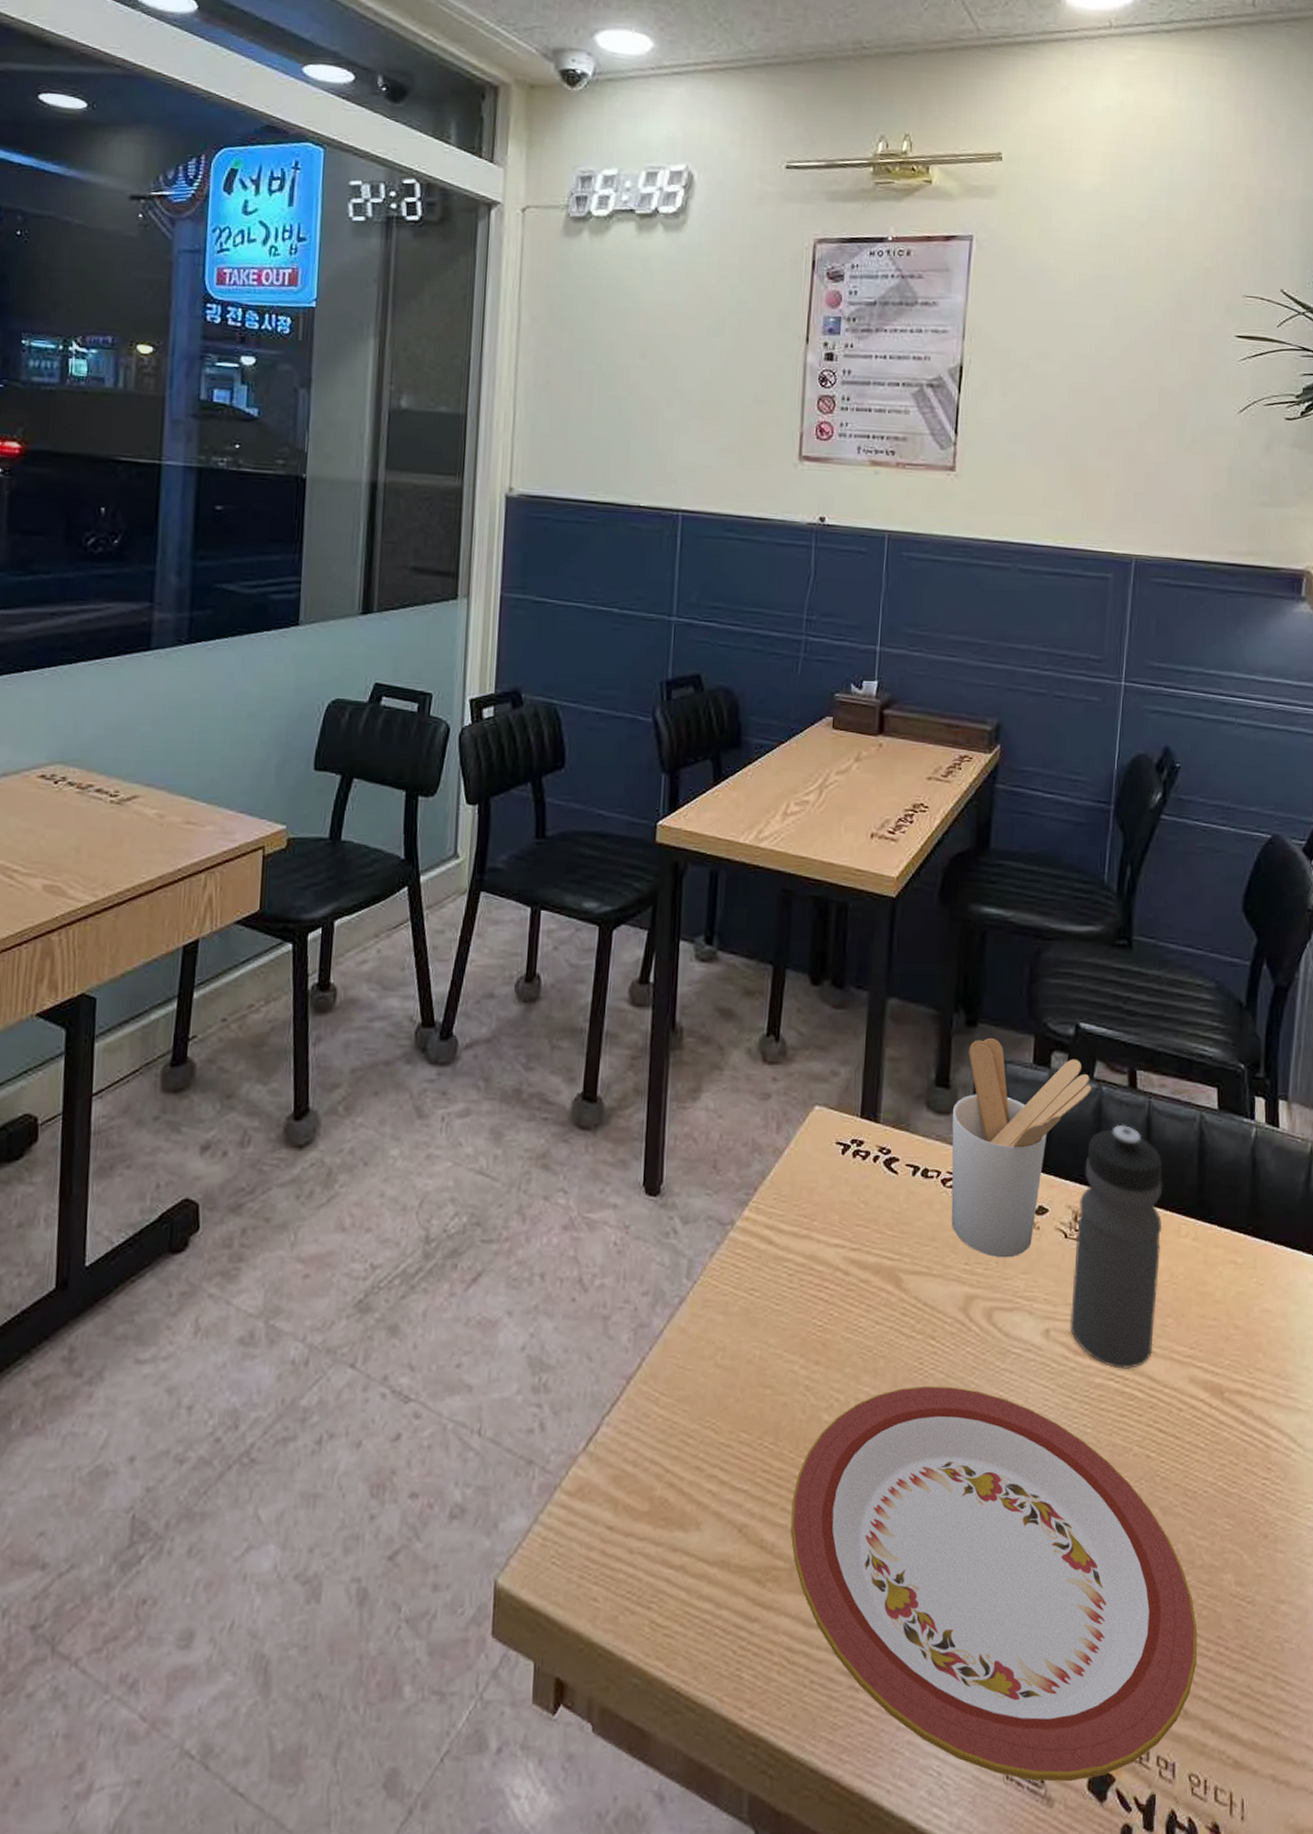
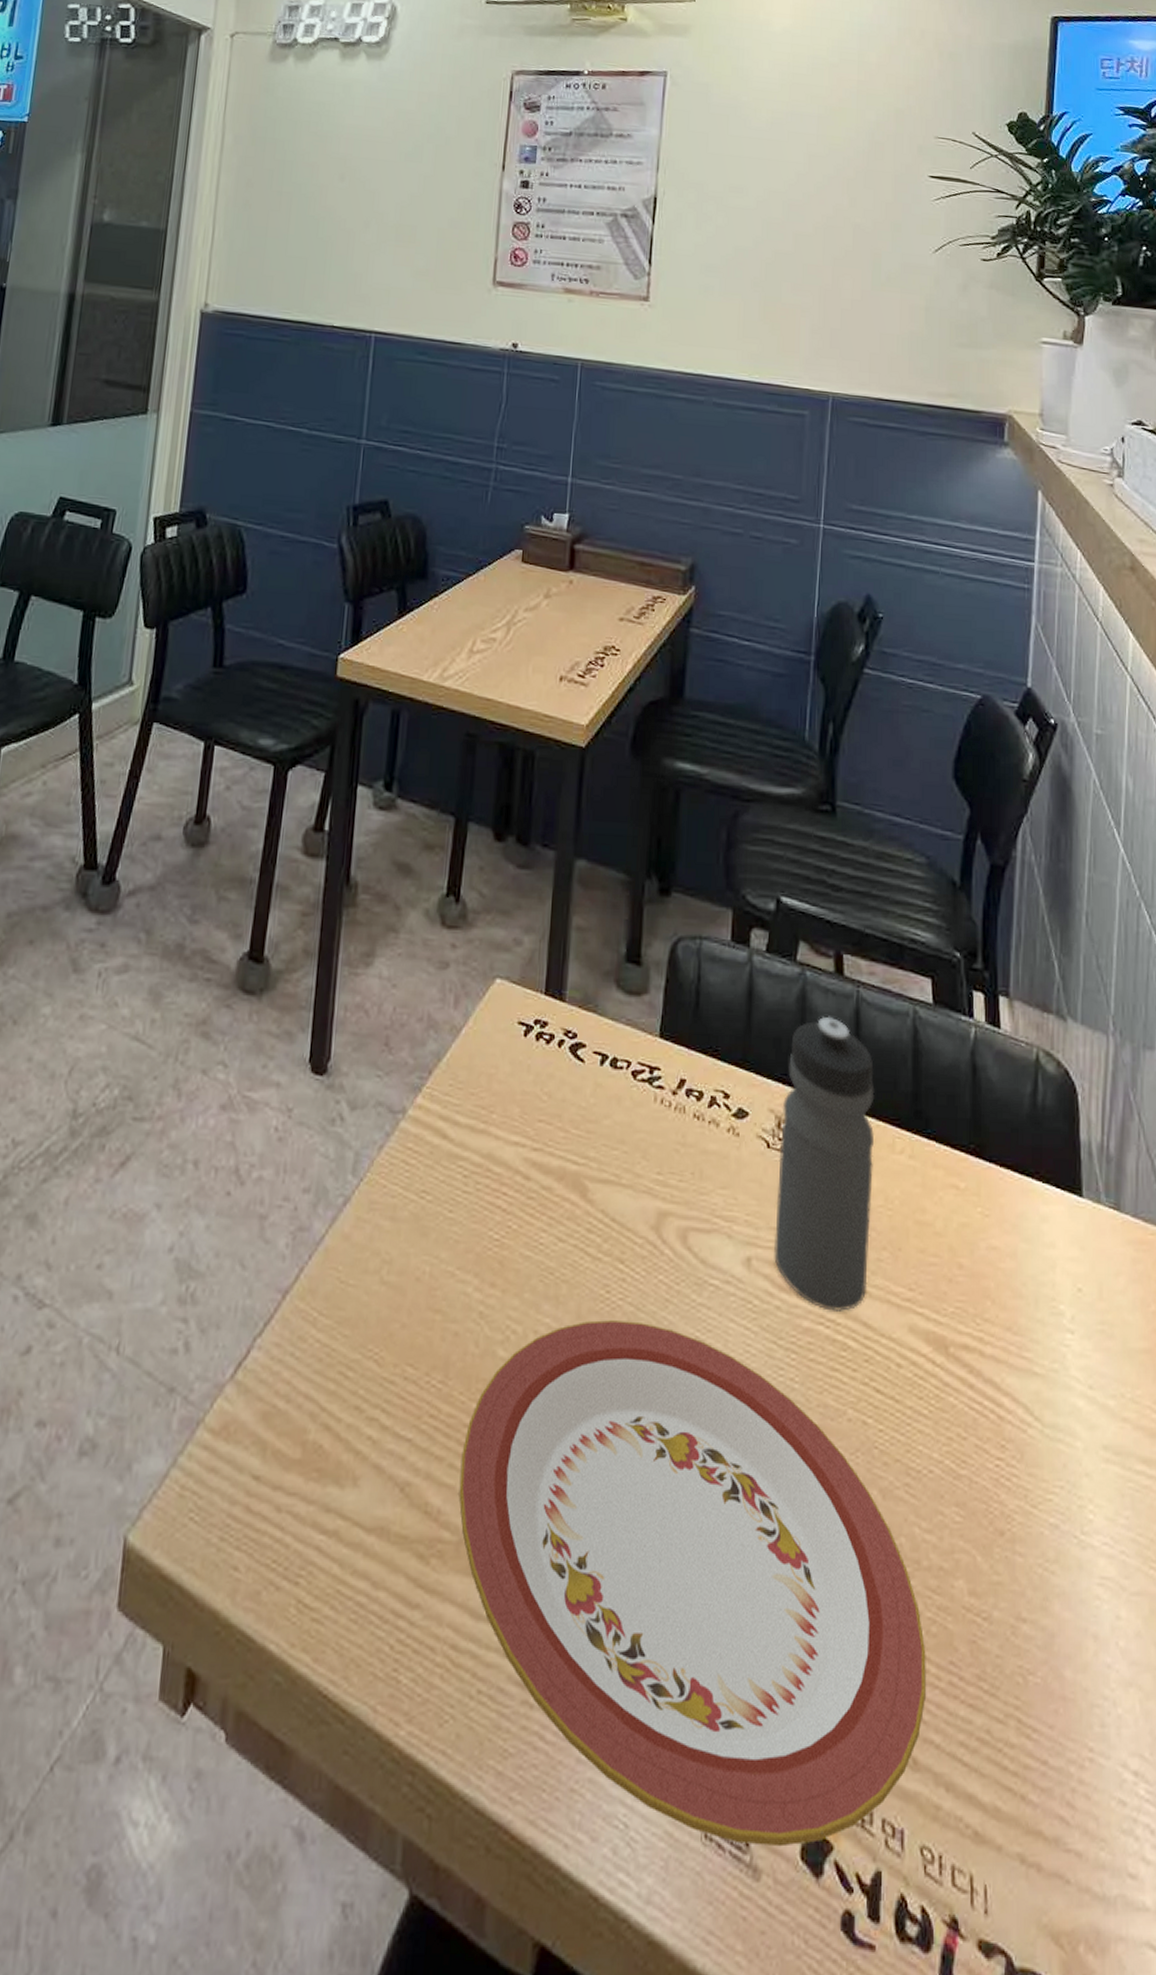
utensil holder: present [951,1038,1092,1258] -> none [642,910,794,1169]

